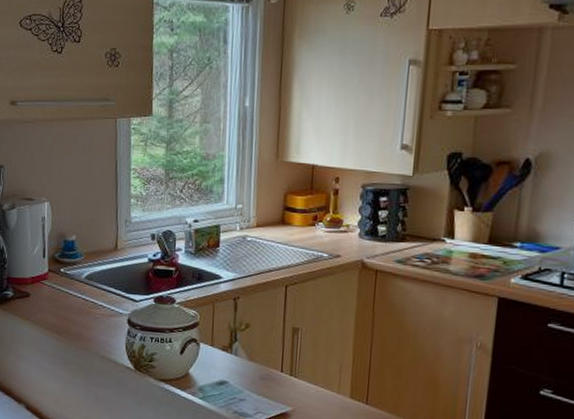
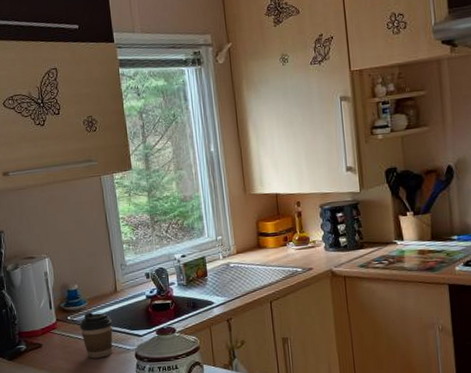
coffee cup: none [72,266,108,318] -> present [80,311,113,358]

